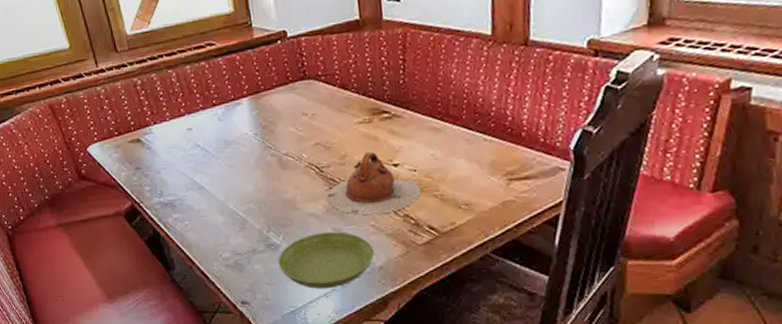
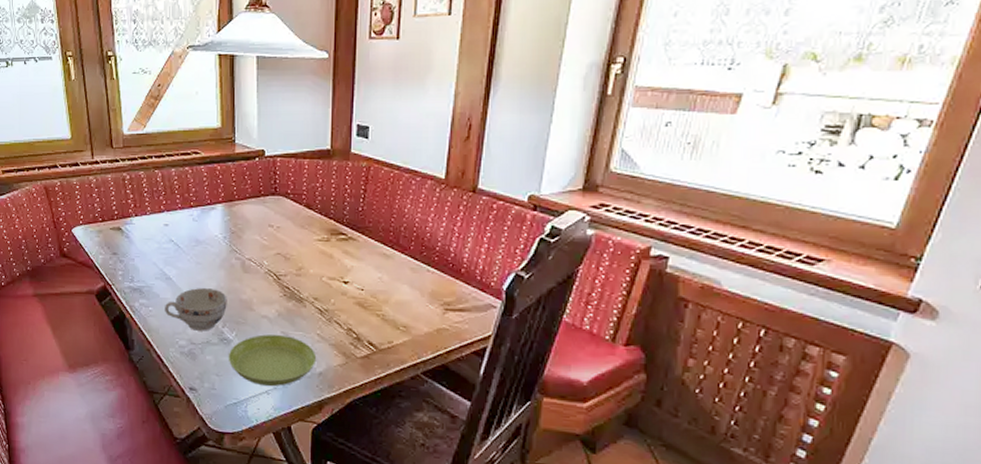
teacup: none [201,192,269,240] -> present [165,288,227,331]
teapot: present [327,151,422,215] -> none [281,267,366,325]

